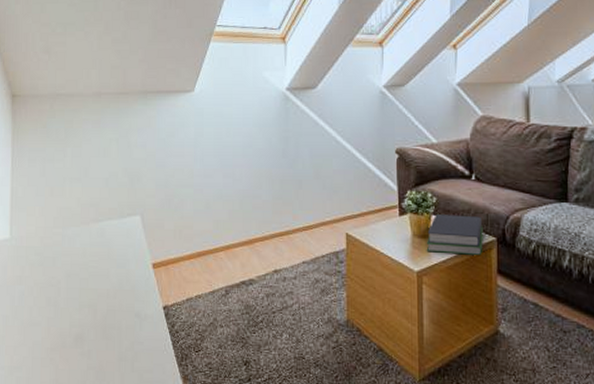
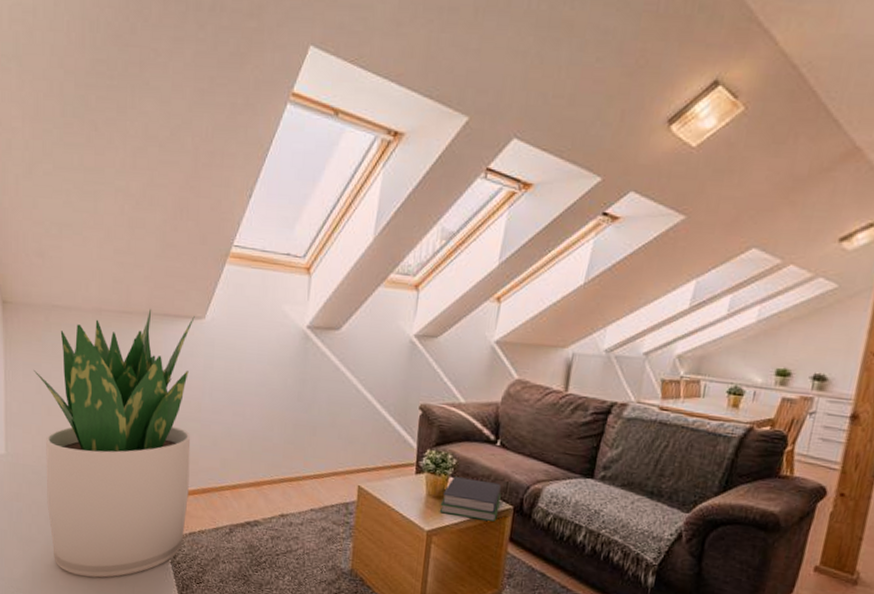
planter: none [38,88,185,357] -> present [33,309,195,578]

